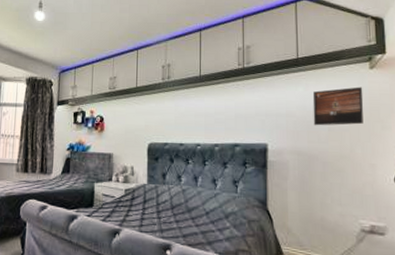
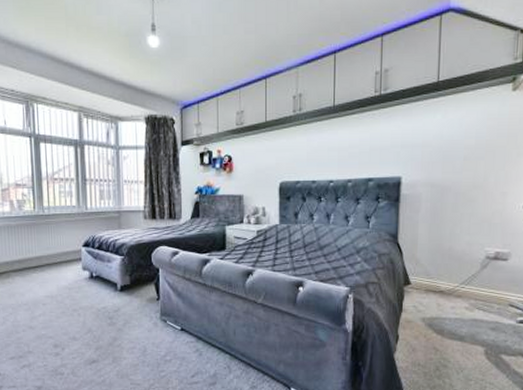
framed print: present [312,86,364,126] -> none [449,111,503,156]

